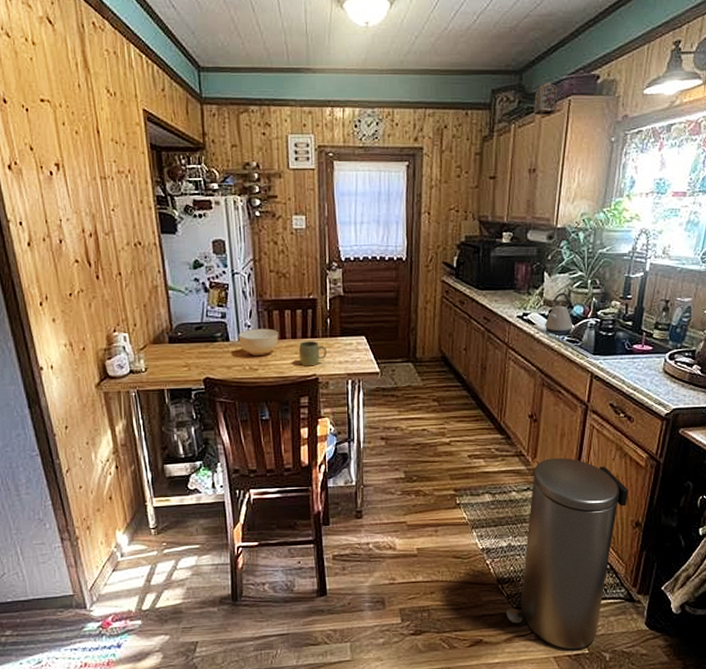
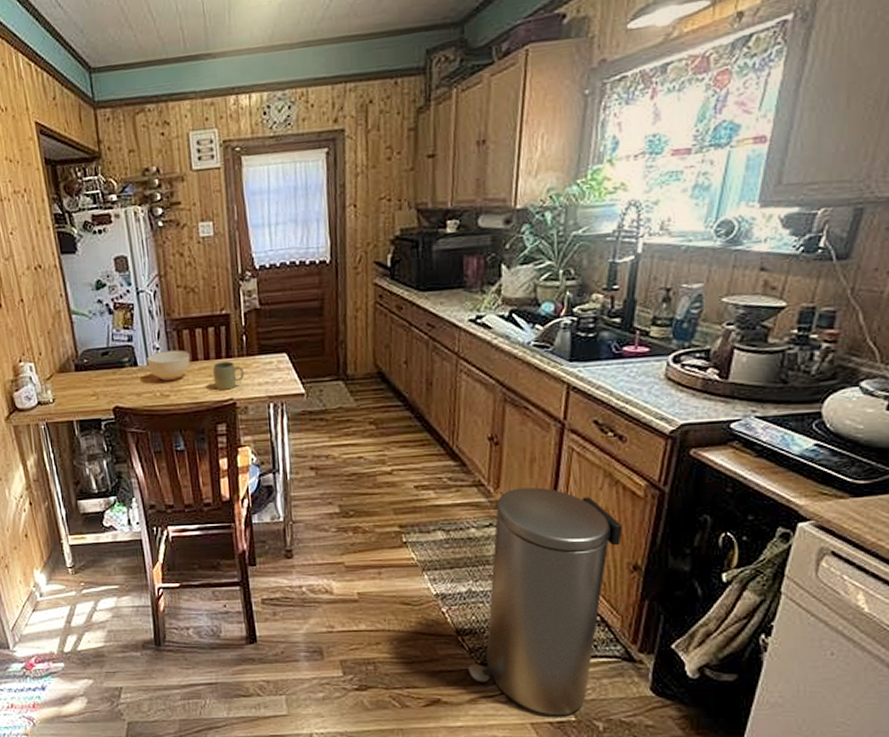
decorative jar: present [533,82,559,115] -> none [479,31,513,74]
kettle: present [545,292,574,335] -> none [505,287,542,340]

